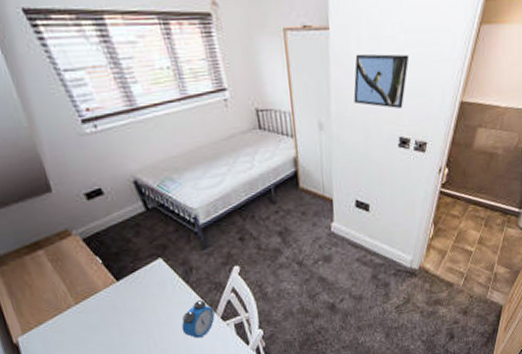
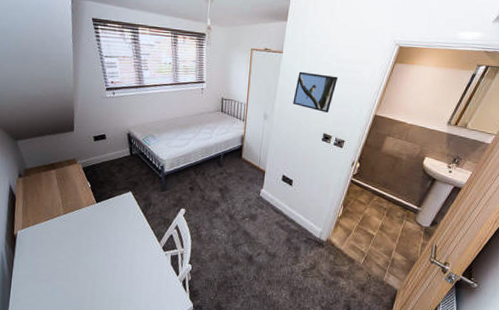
alarm clock: present [181,300,215,339] -> none [131,230,159,261]

